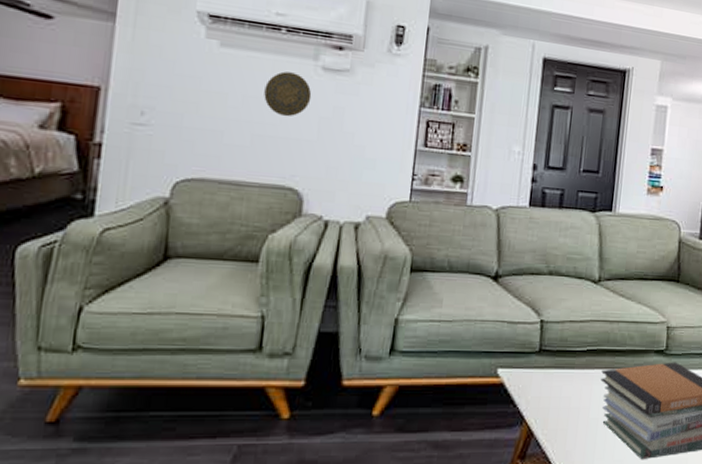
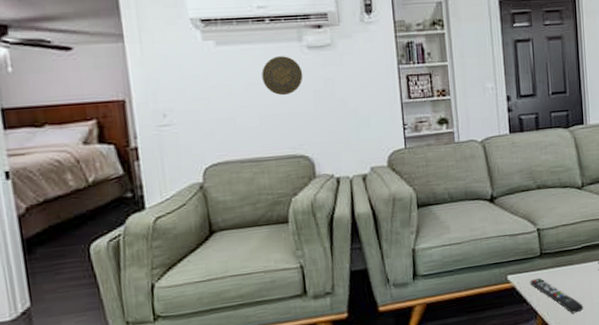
remote control: none [521,377,578,426] -> present [530,277,584,314]

